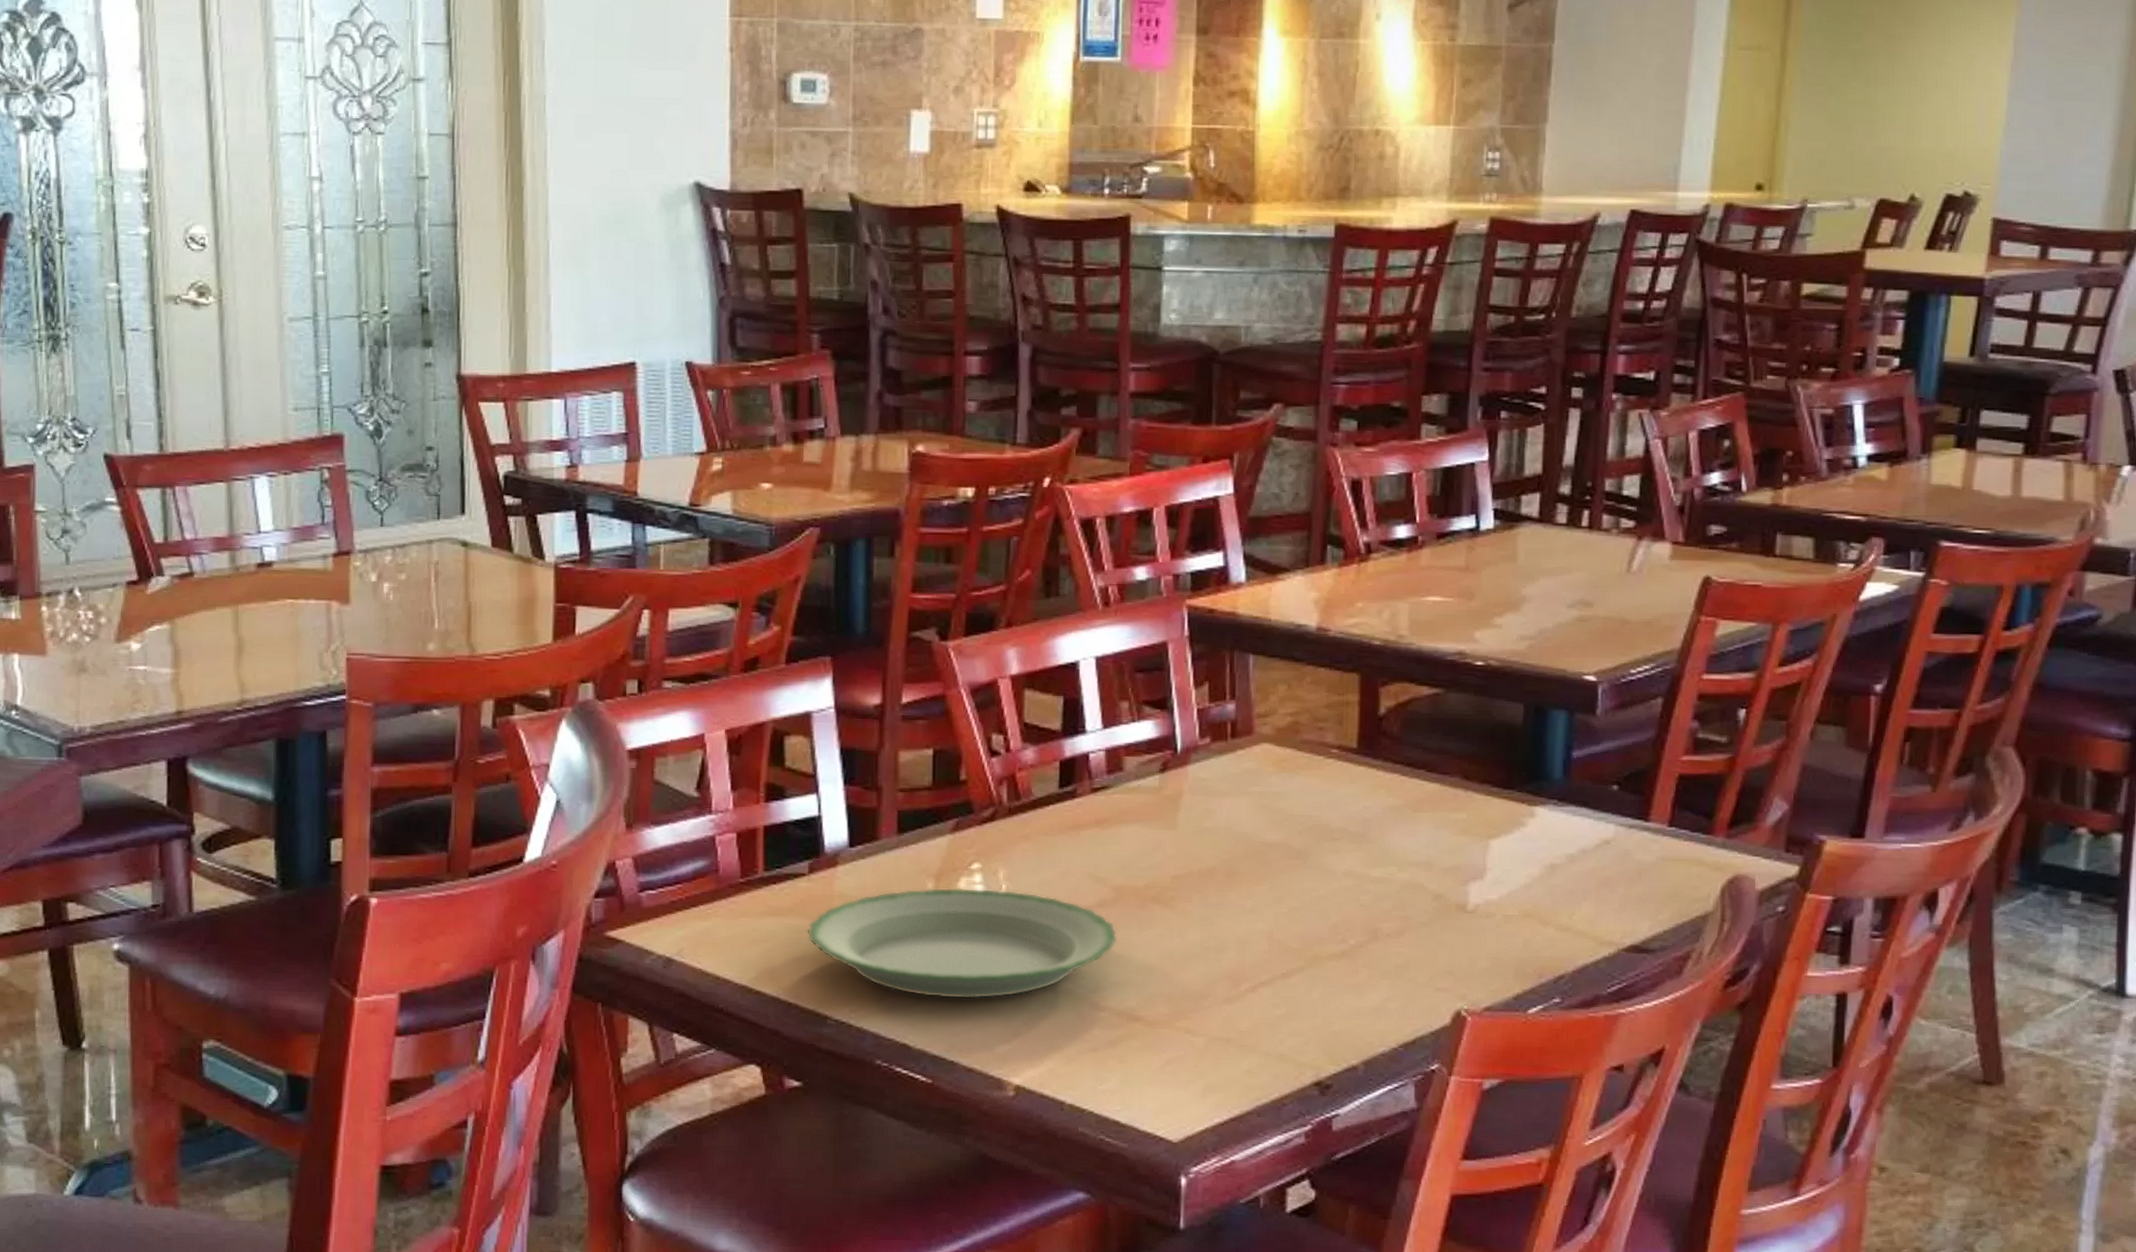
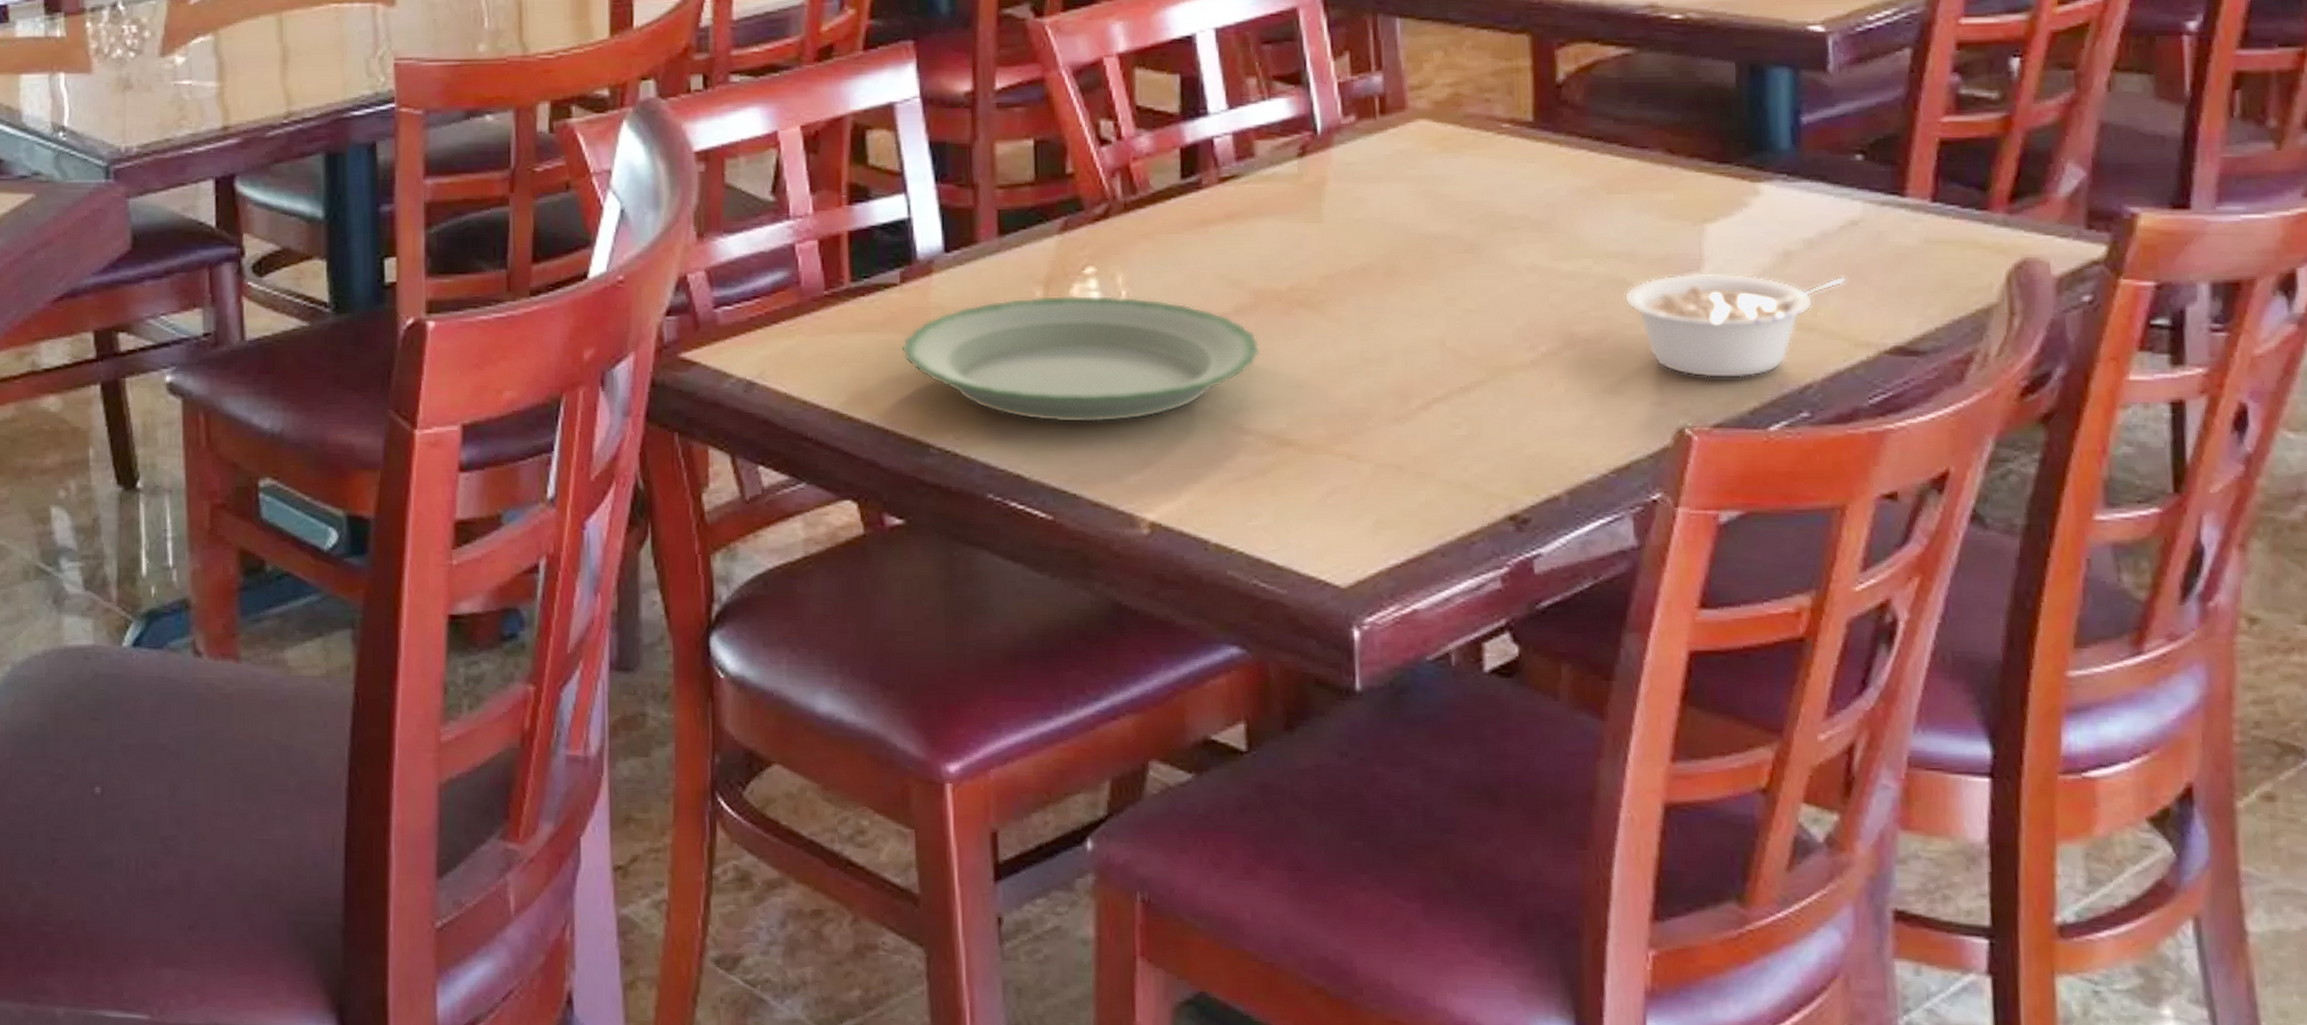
legume: none [1421,881,1597,970] -> present [1625,273,1846,379]

